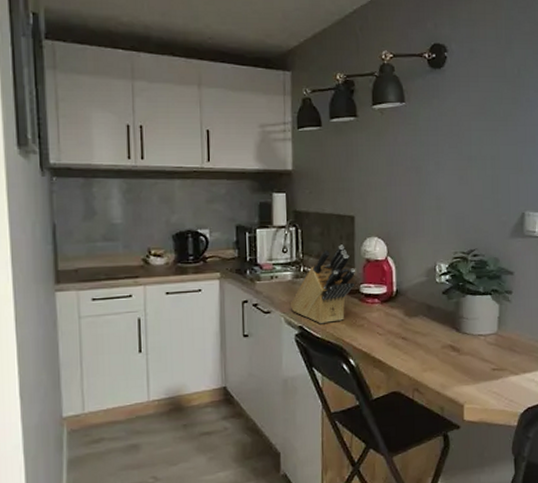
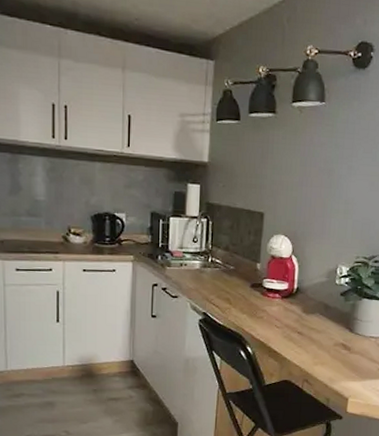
knife block: present [290,244,356,324] -> none [196,239,261,313]

